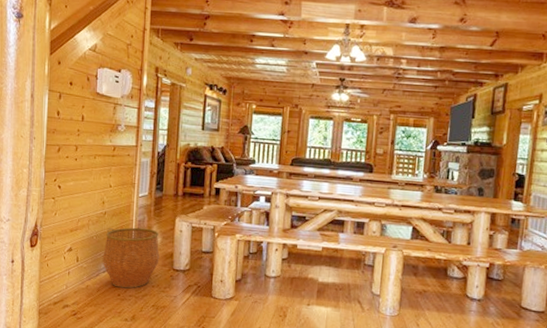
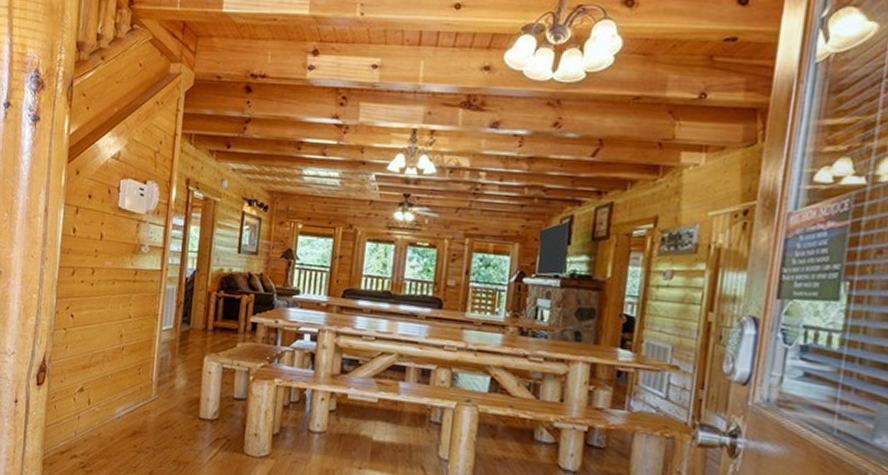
basket: present [102,227,160,289] -> none [117,366,184,439]

